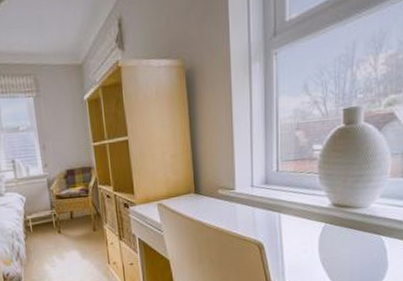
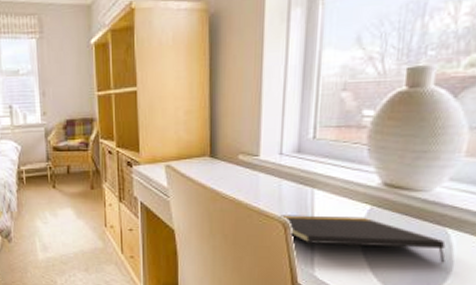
notepad: none [256,233,382,263] -> present [280,215,446,261]

